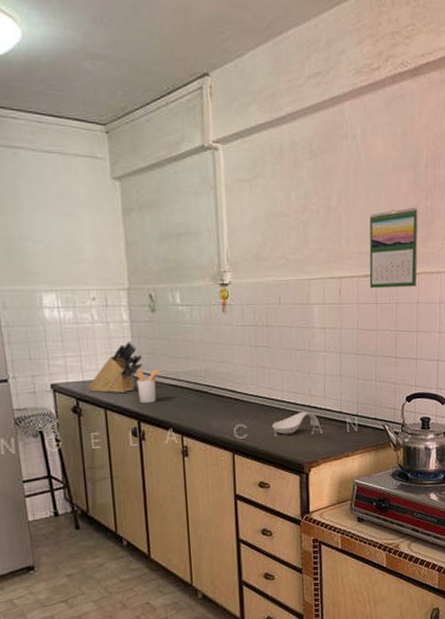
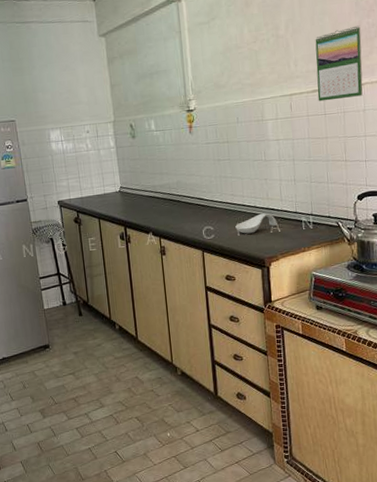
knife block: present [88,341,143,394] -> none [86,163,127,206]
utensil holder: present [136,368,161,404] -> none [121,184,142,213]

